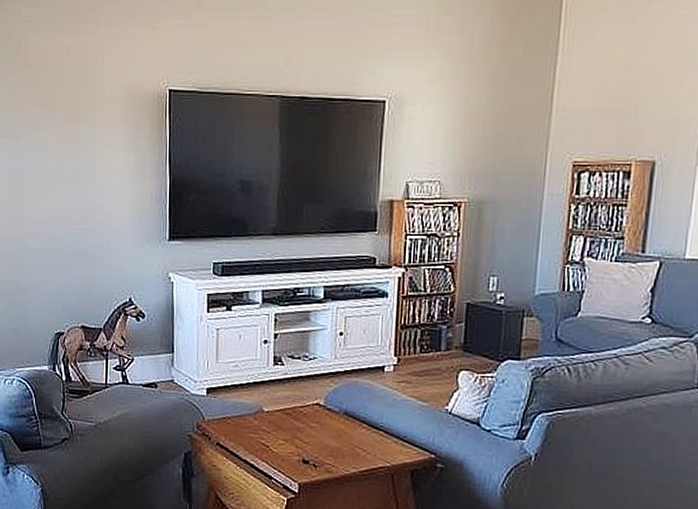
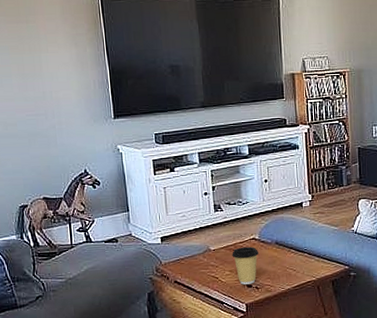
coffee cup: none [288,412,323,460] -> present [232,246,259,285]

